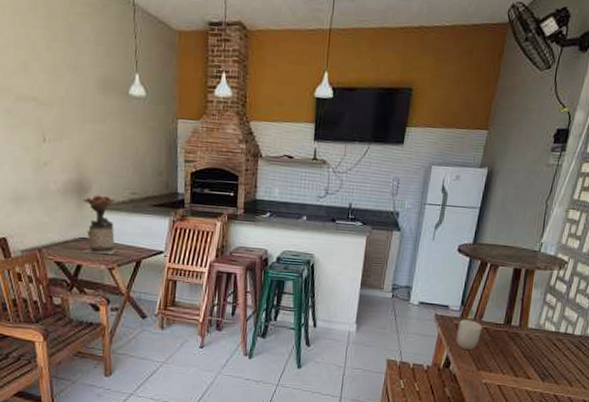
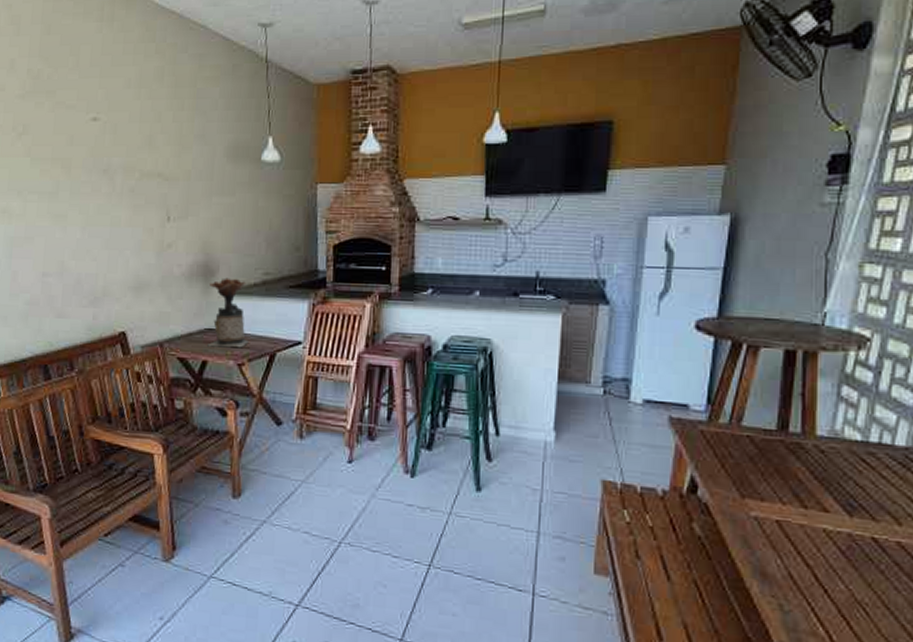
cup: present [456,319,482,351] -> none [704,424,743,469]

